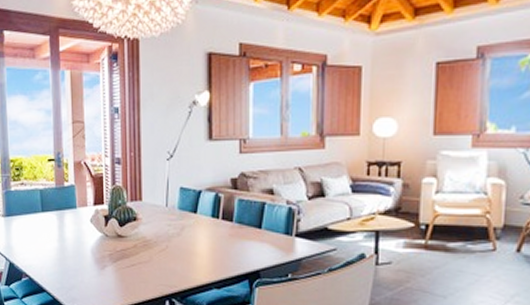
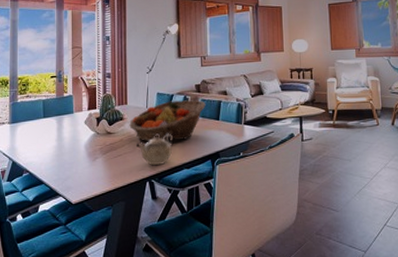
fruit basket: none [144,199,244,253] -> present [129,100,206,142]
teapot: none [153,241,201,282] -> present [136,133,174,166]

